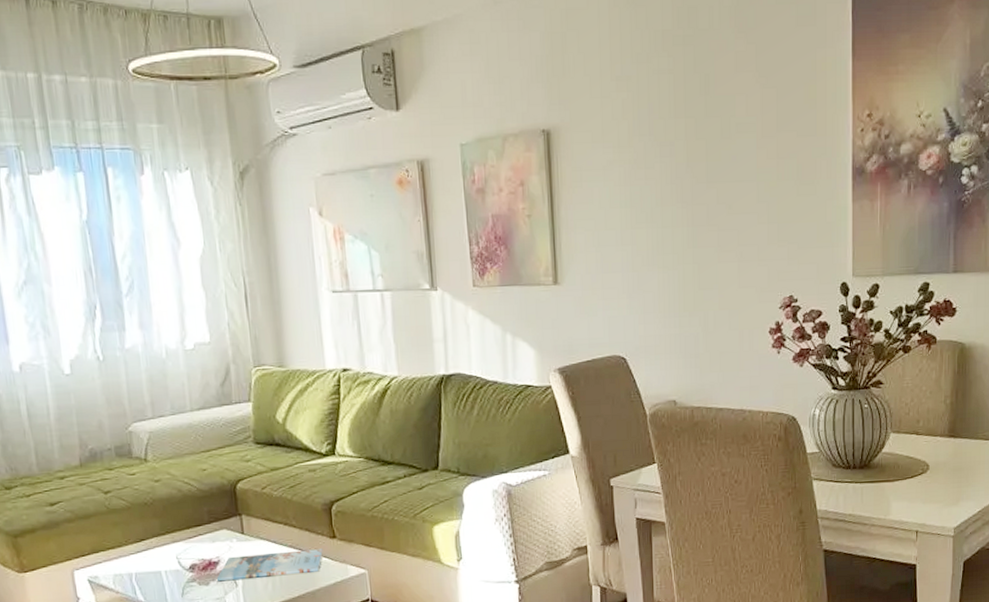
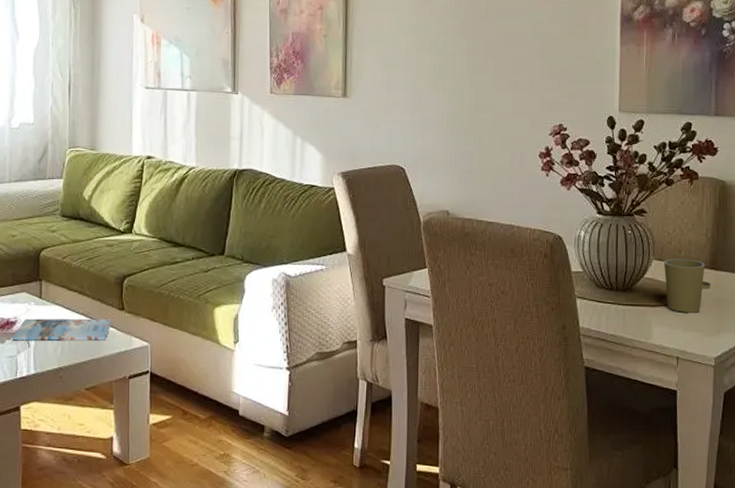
cup: none [902,429,951,485] -> present [664,258,712,313]

